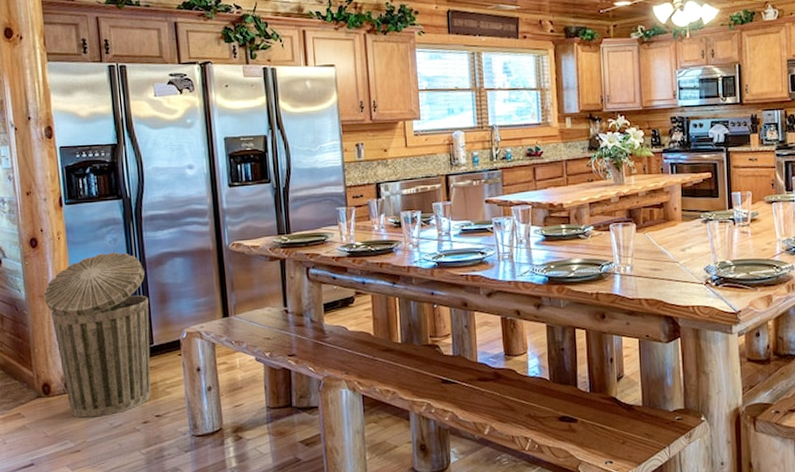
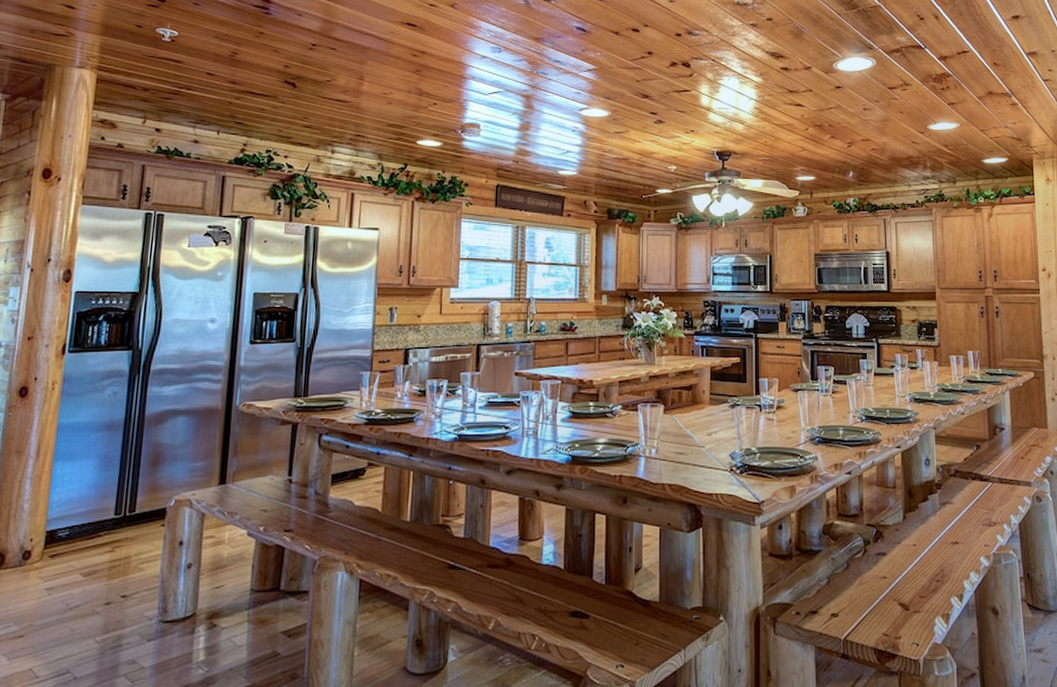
trash can: present [43,252,151,418] -> none [21,406,141,596]

